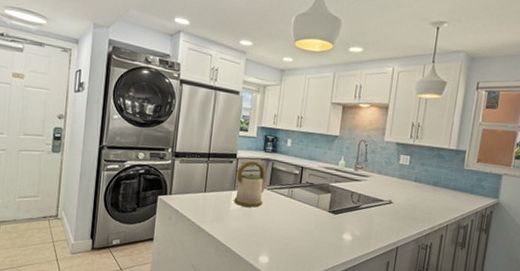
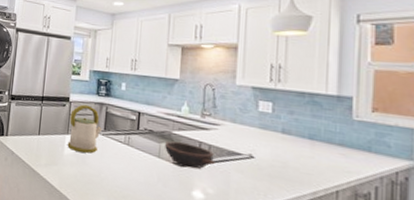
bowl: none [323,192,363,215] -> present [165,140,215,169]

